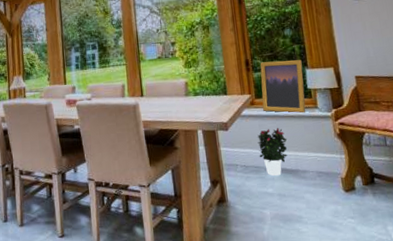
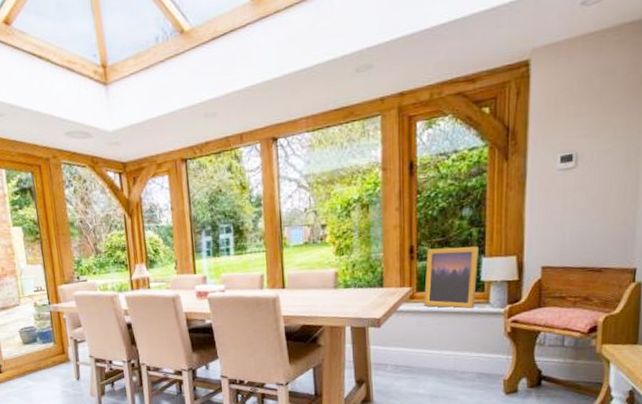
potted flower: present [257,127,288,177] -> none [413,324,448,377]

